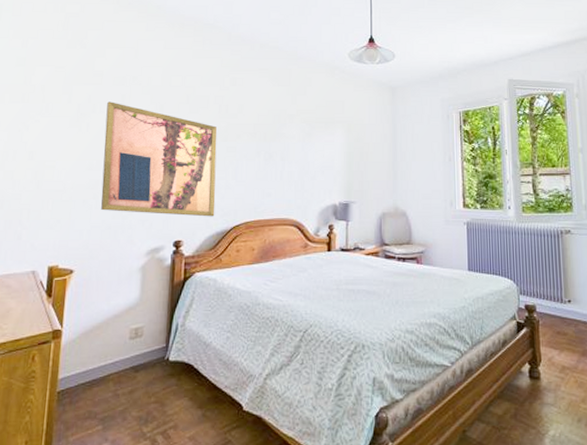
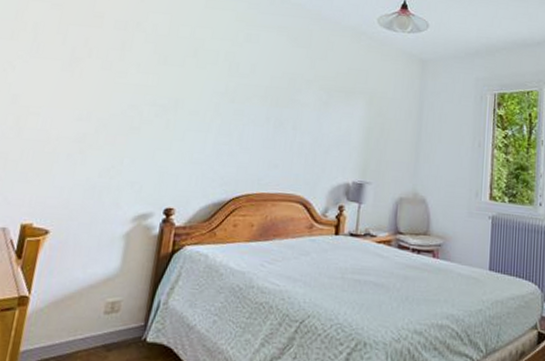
wall art: present [100,101,217,217] -> none [87,47,225,185]

